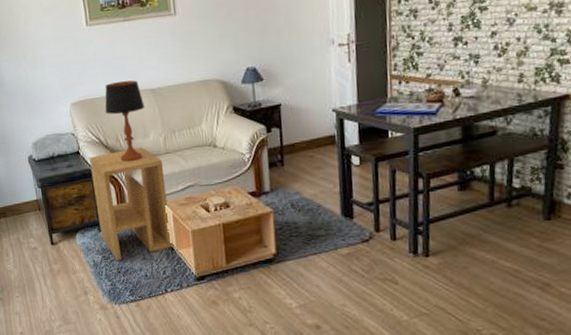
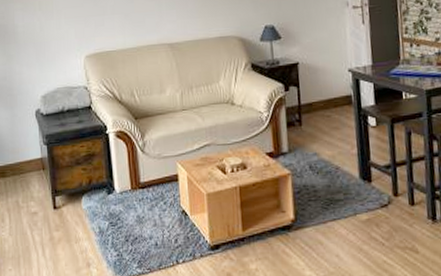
side table: present [89,147,173,261] -> none [102,103,187,227]
table lamp: present [105,80,145,162] -> none [121,34,162,118]

